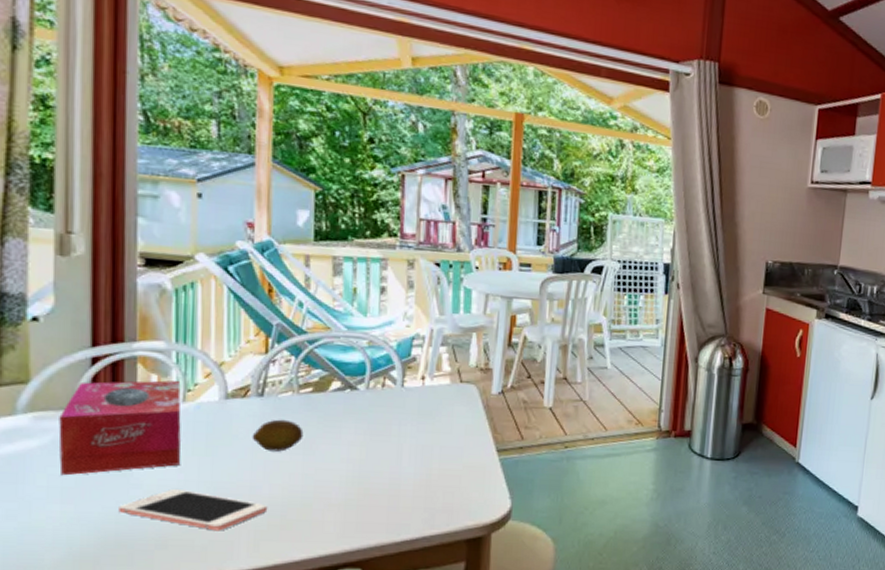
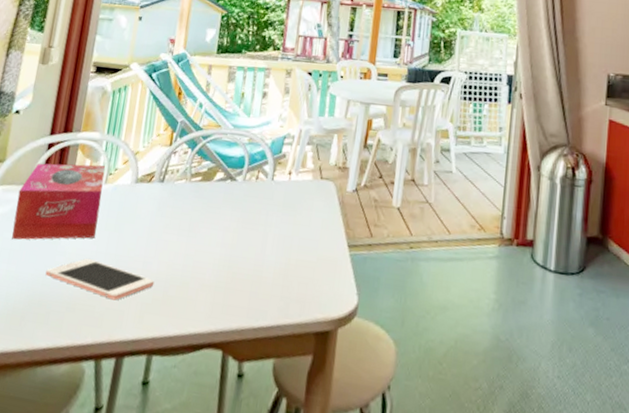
fruit: present [252,419,304,452] -> none [150,203,190,232]

